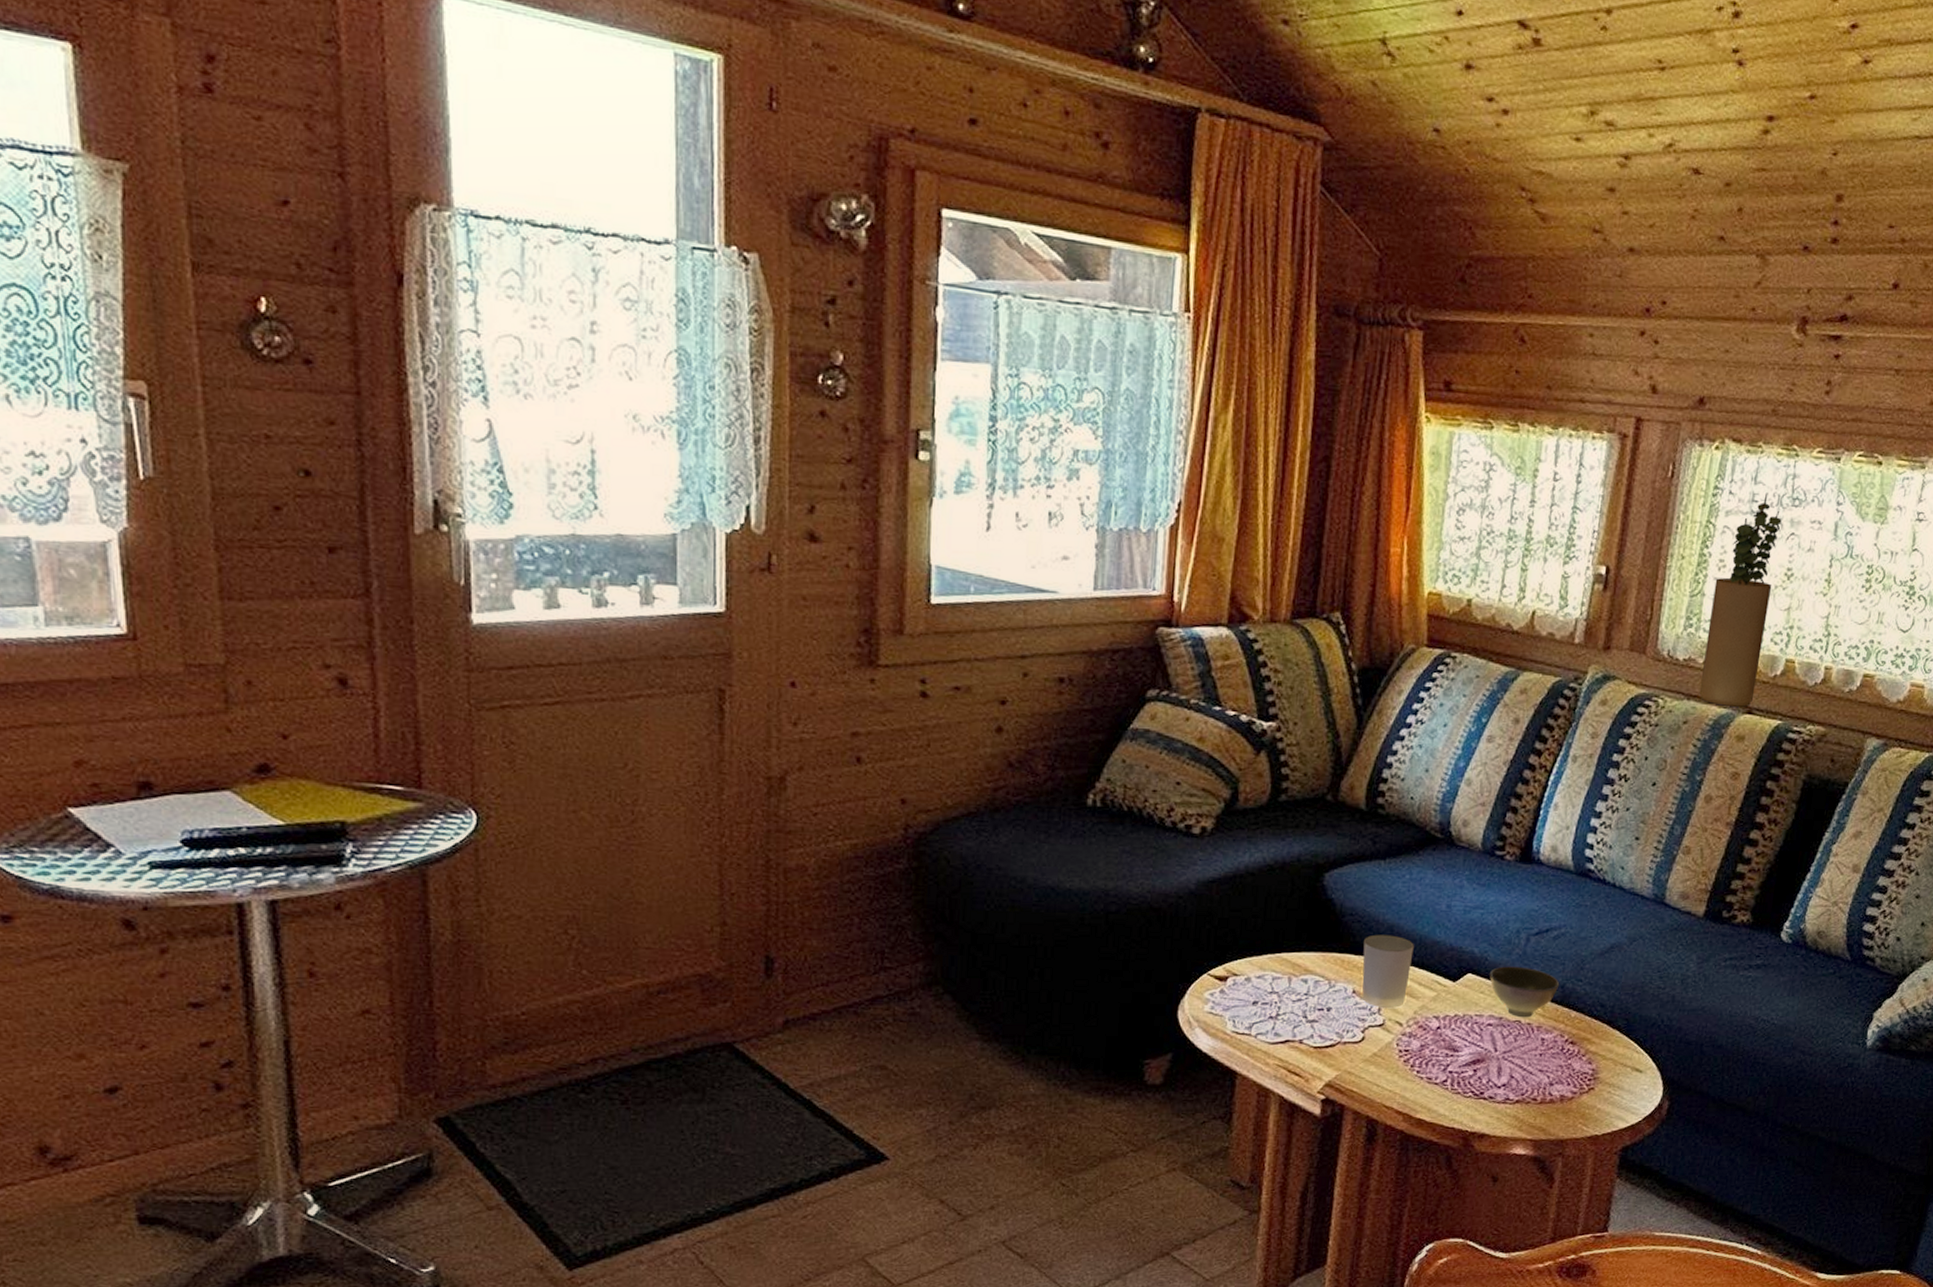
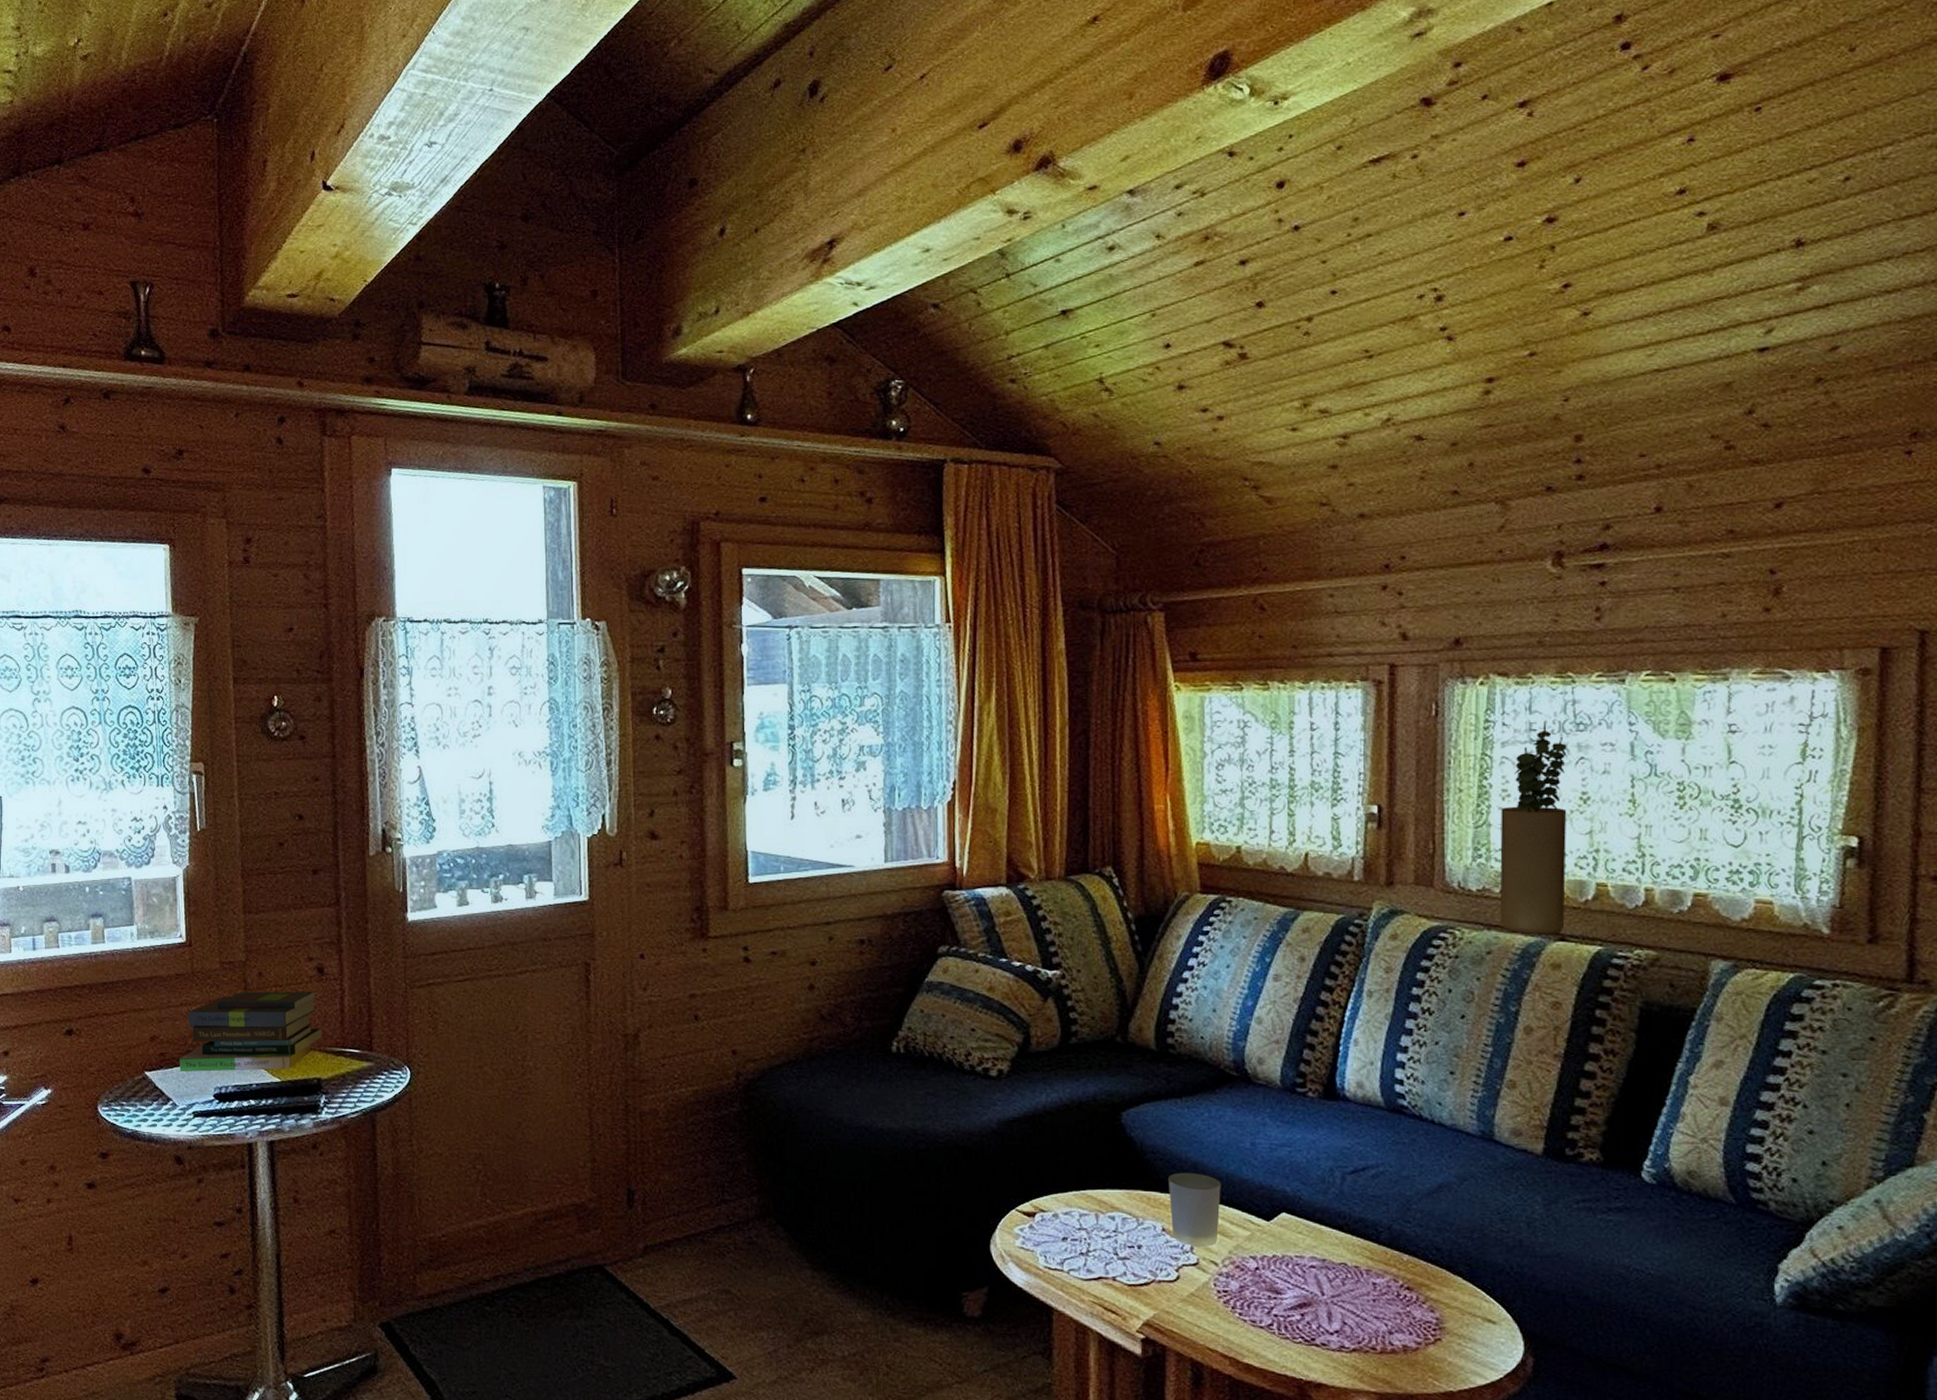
books: none [124,705,345,810] -> present [180,991,321,1072]
bowl: present [1489,966,1560,1018] -> none [1305,1206,1386,1261]

